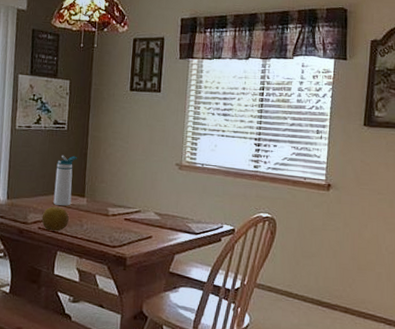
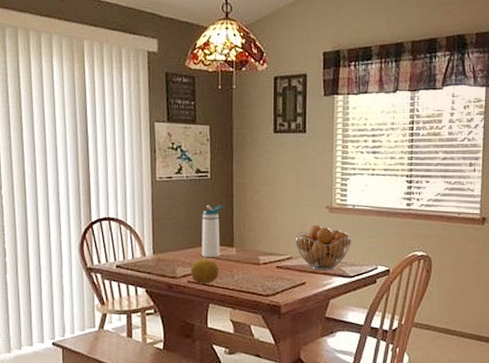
fruit basket: none [144,180,199,226] -> present [295,225,351,270]

